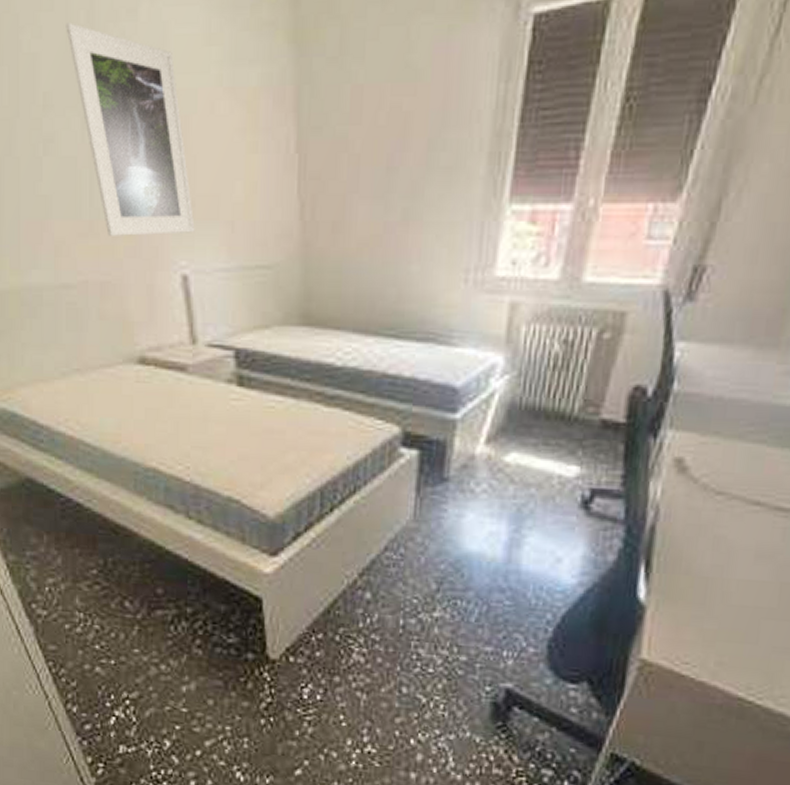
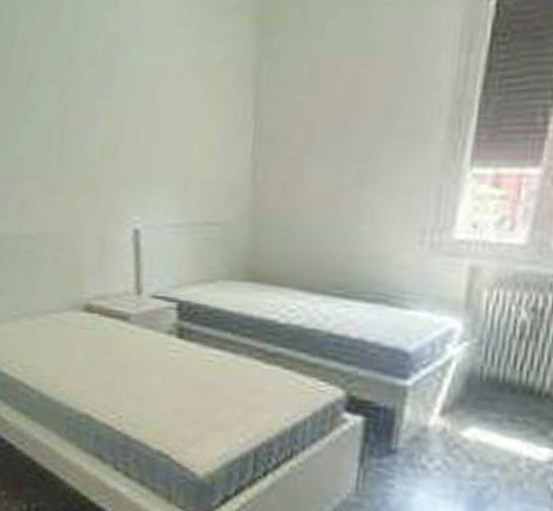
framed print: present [66,22,195,236] -> none [55,13,151,193]

